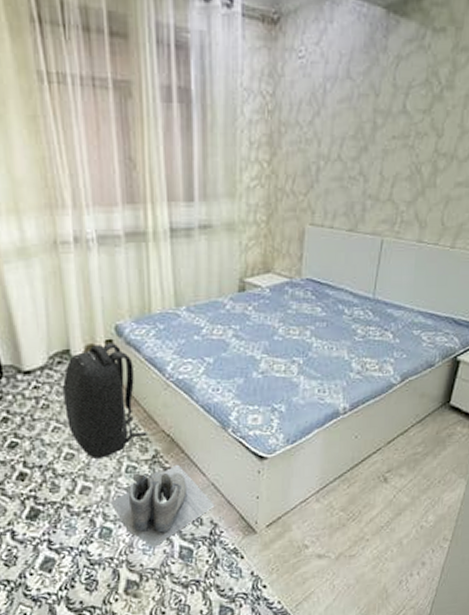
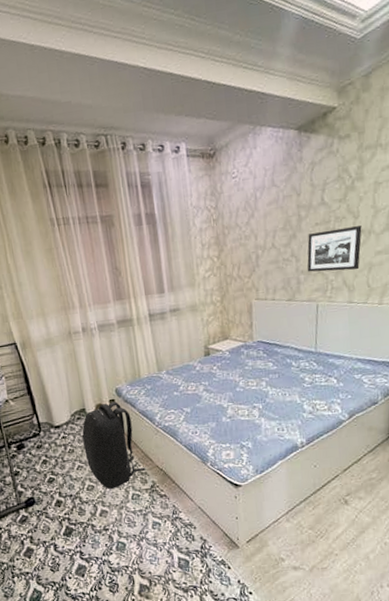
boots: present [111,464,215,549] -> none [123,492,203,559]
picture frame: none [375,147,444,202] -> present [307,226,362,272]

